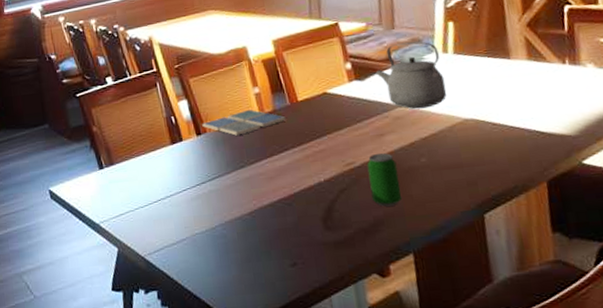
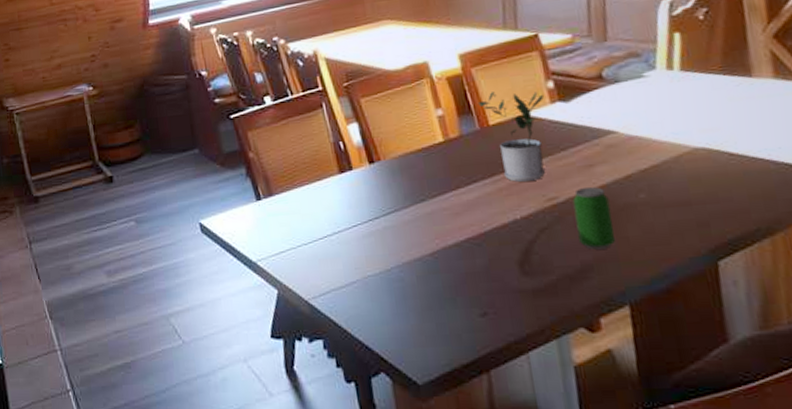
drink coaster: present [202,109,286,136] -> none [375,134,475,165]
potted plant: none [288,72,344,150] -> present [477,91,545,182]
tea kettle: present [375,41,447,109] -> none [583,56,672,136]

